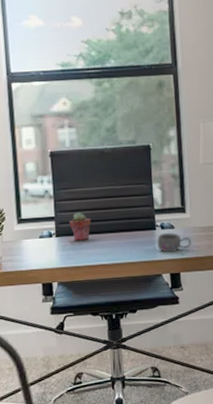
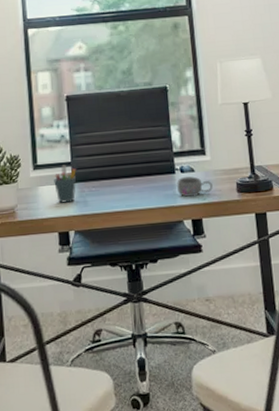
pen holder: none [38,219,60,256] -> present [54,164,77,203]
potted succulent: present [69,212,92,241] -> none [86,157,109,187]

